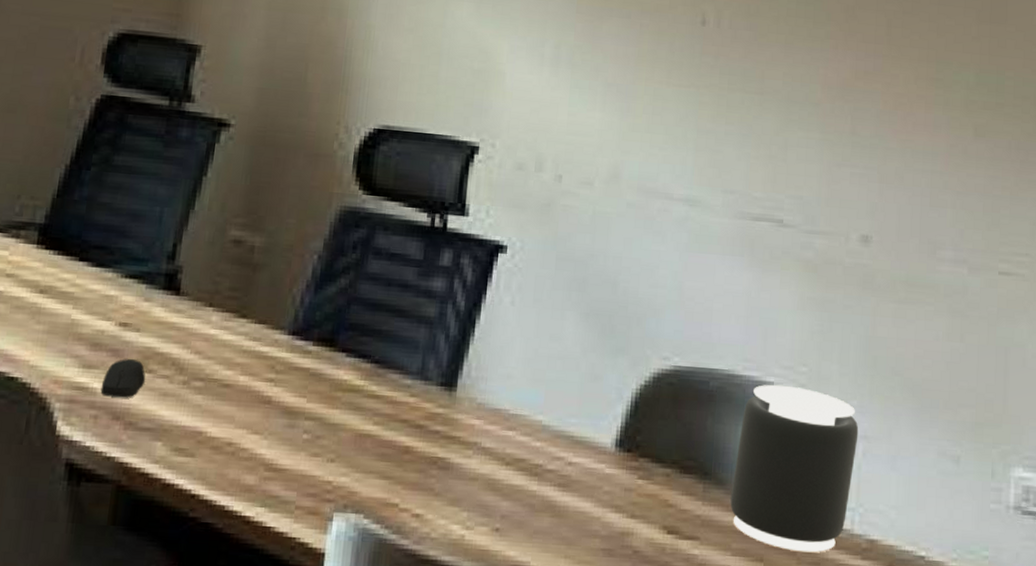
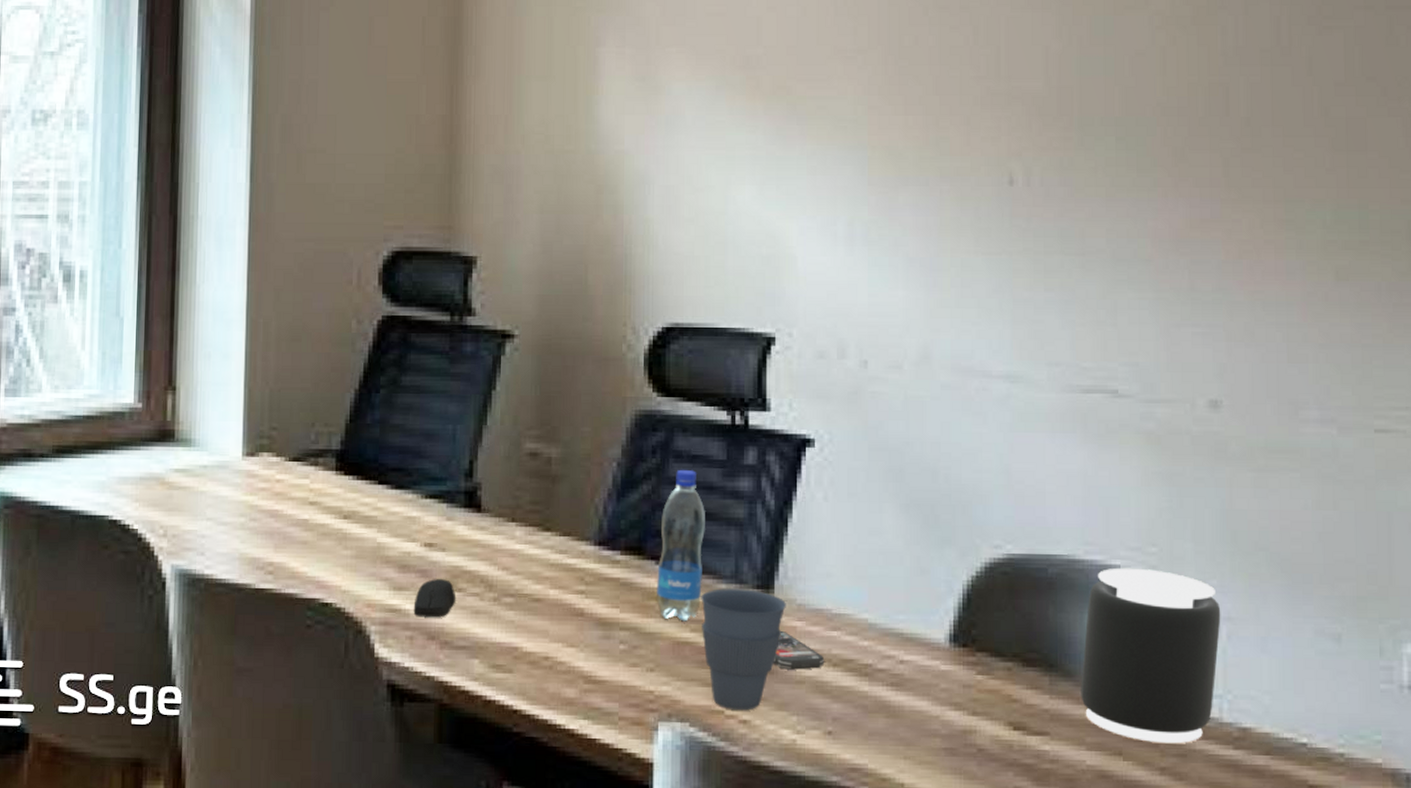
bottle: none [343,266,398,415] -> present [656,469,705,622]
cup: none [384,383,467,505] -> present [701,587,786,711]
smartphone: none [449,427,499,467] -> present [773,630,825,670]

